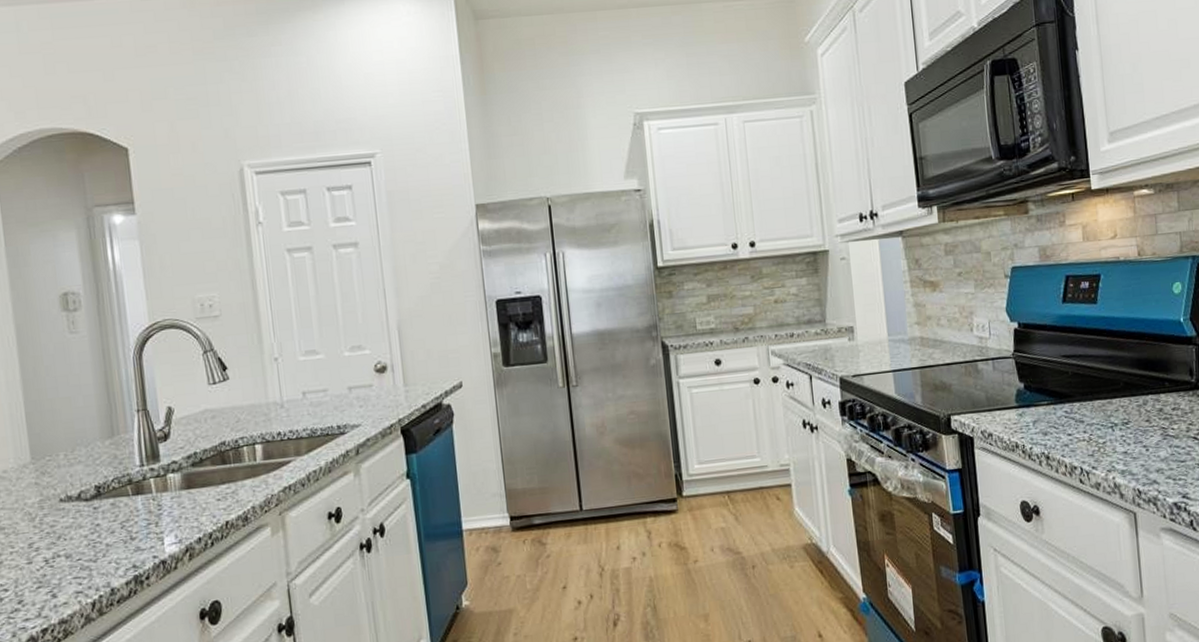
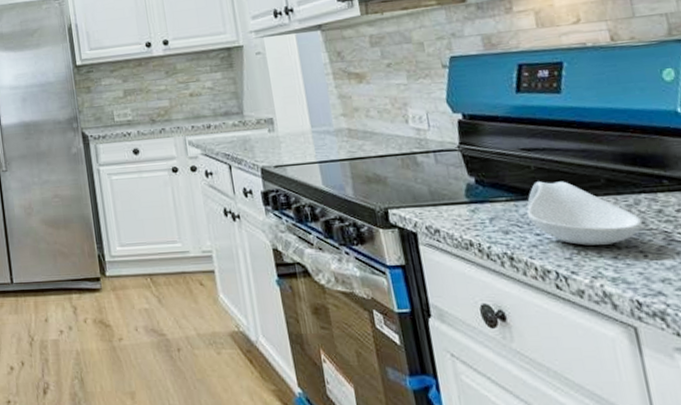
spoon rest: none [1062,385,1148,443] -> present [526,181,643,246]

